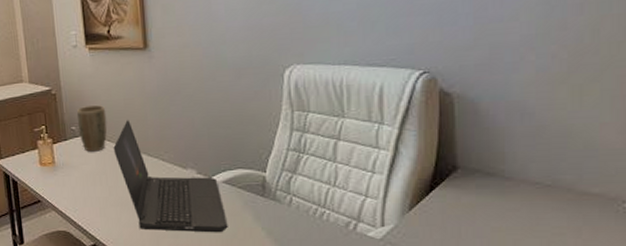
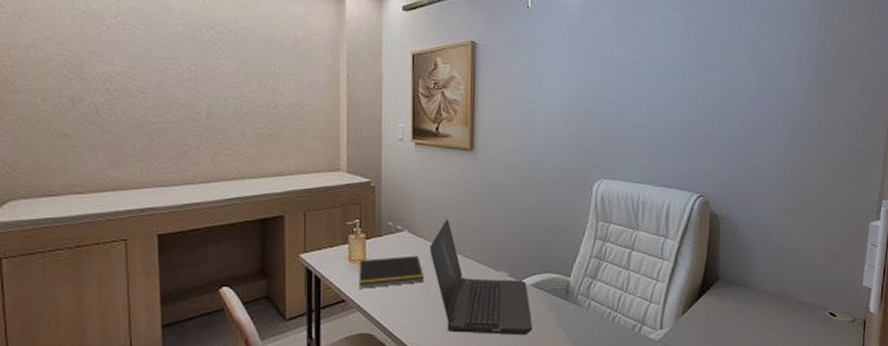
notepad: none [49,157,112,190] -> present [358,255,425,289]
plant pot: present [76,105,108,152] -> none [394,202,426,250]

